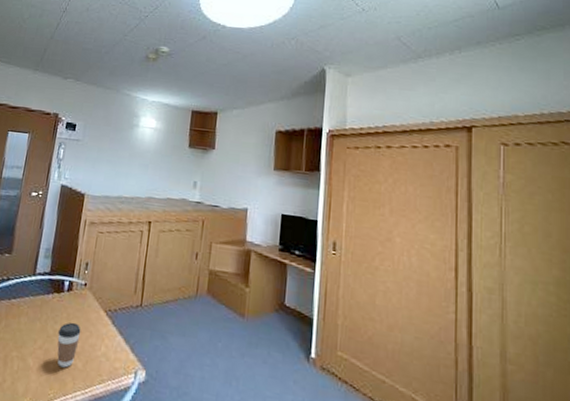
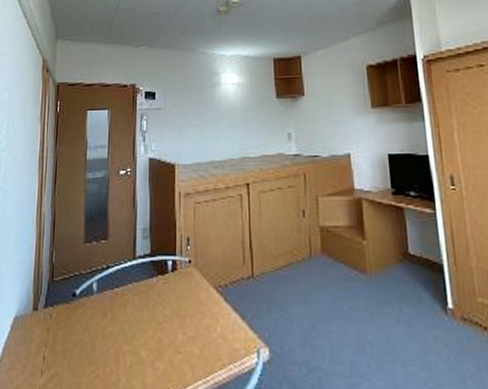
coffee cup: present [57,322,81,368] -> none [168,304,193,356]

